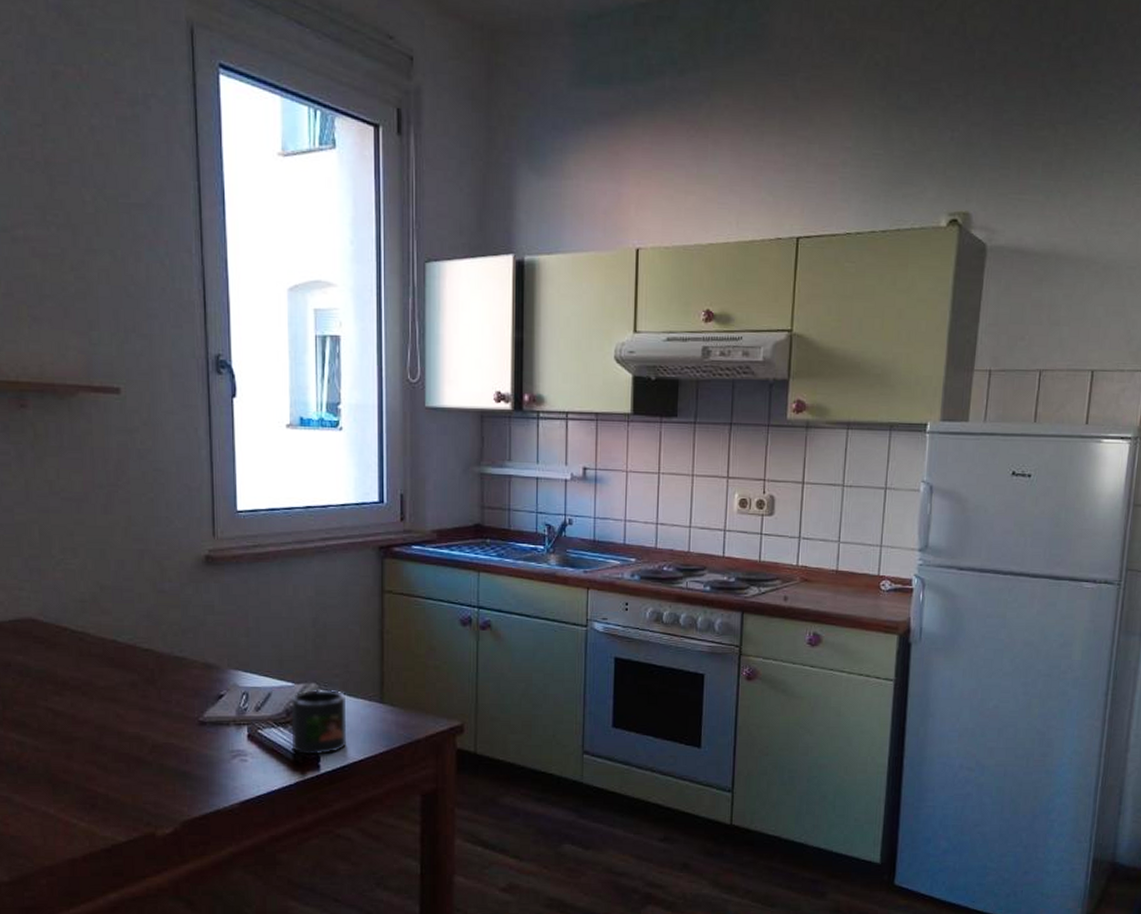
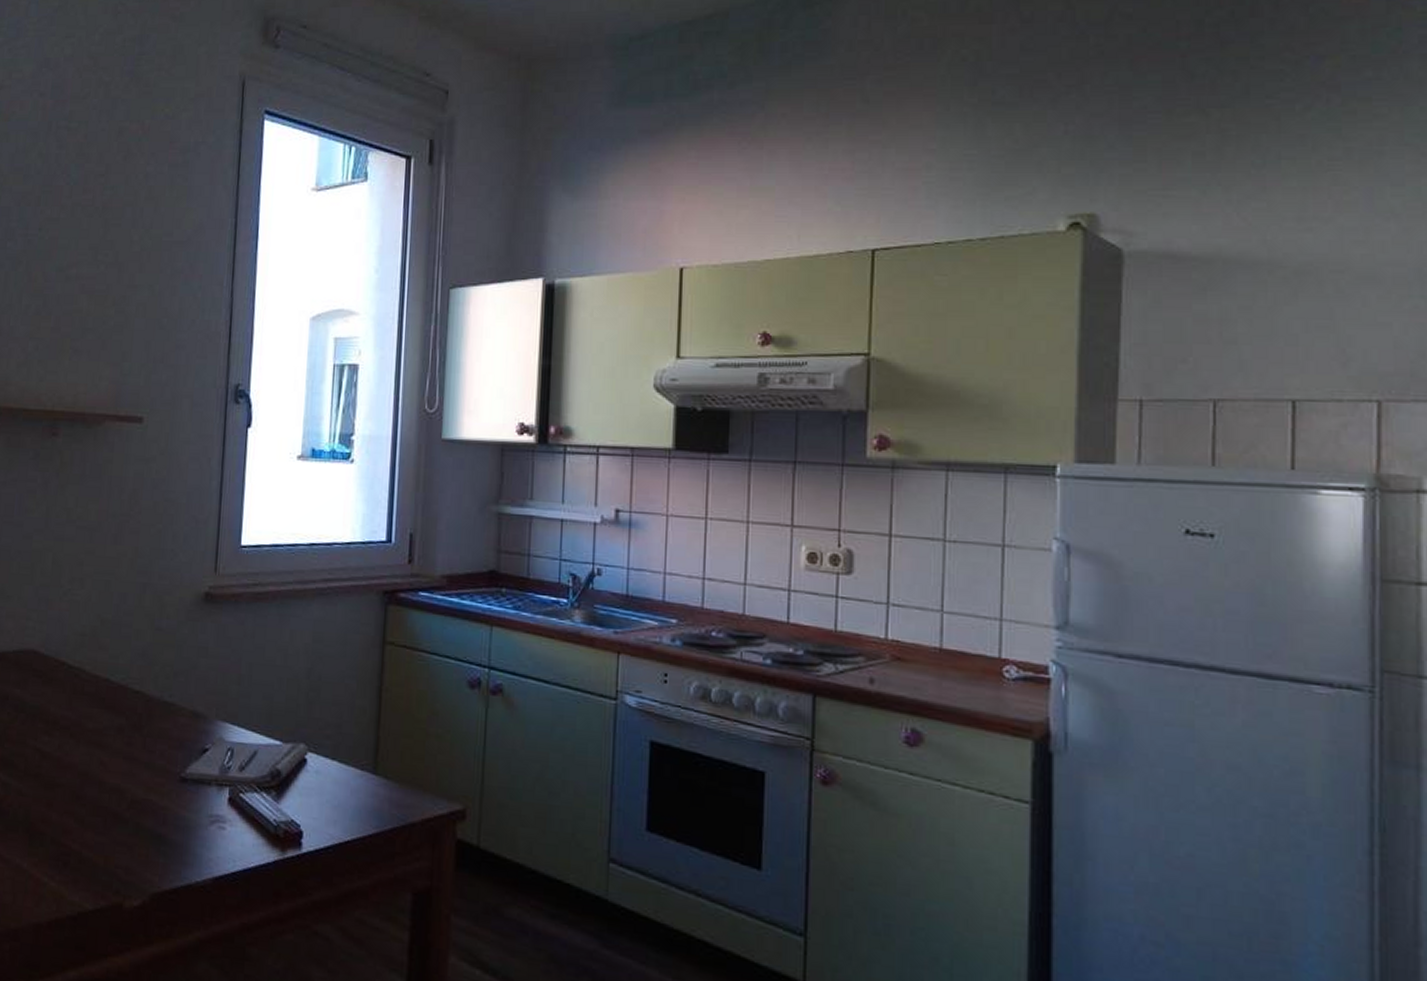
mug: present [291,689,346,755] -> none [273,750,336,830]

